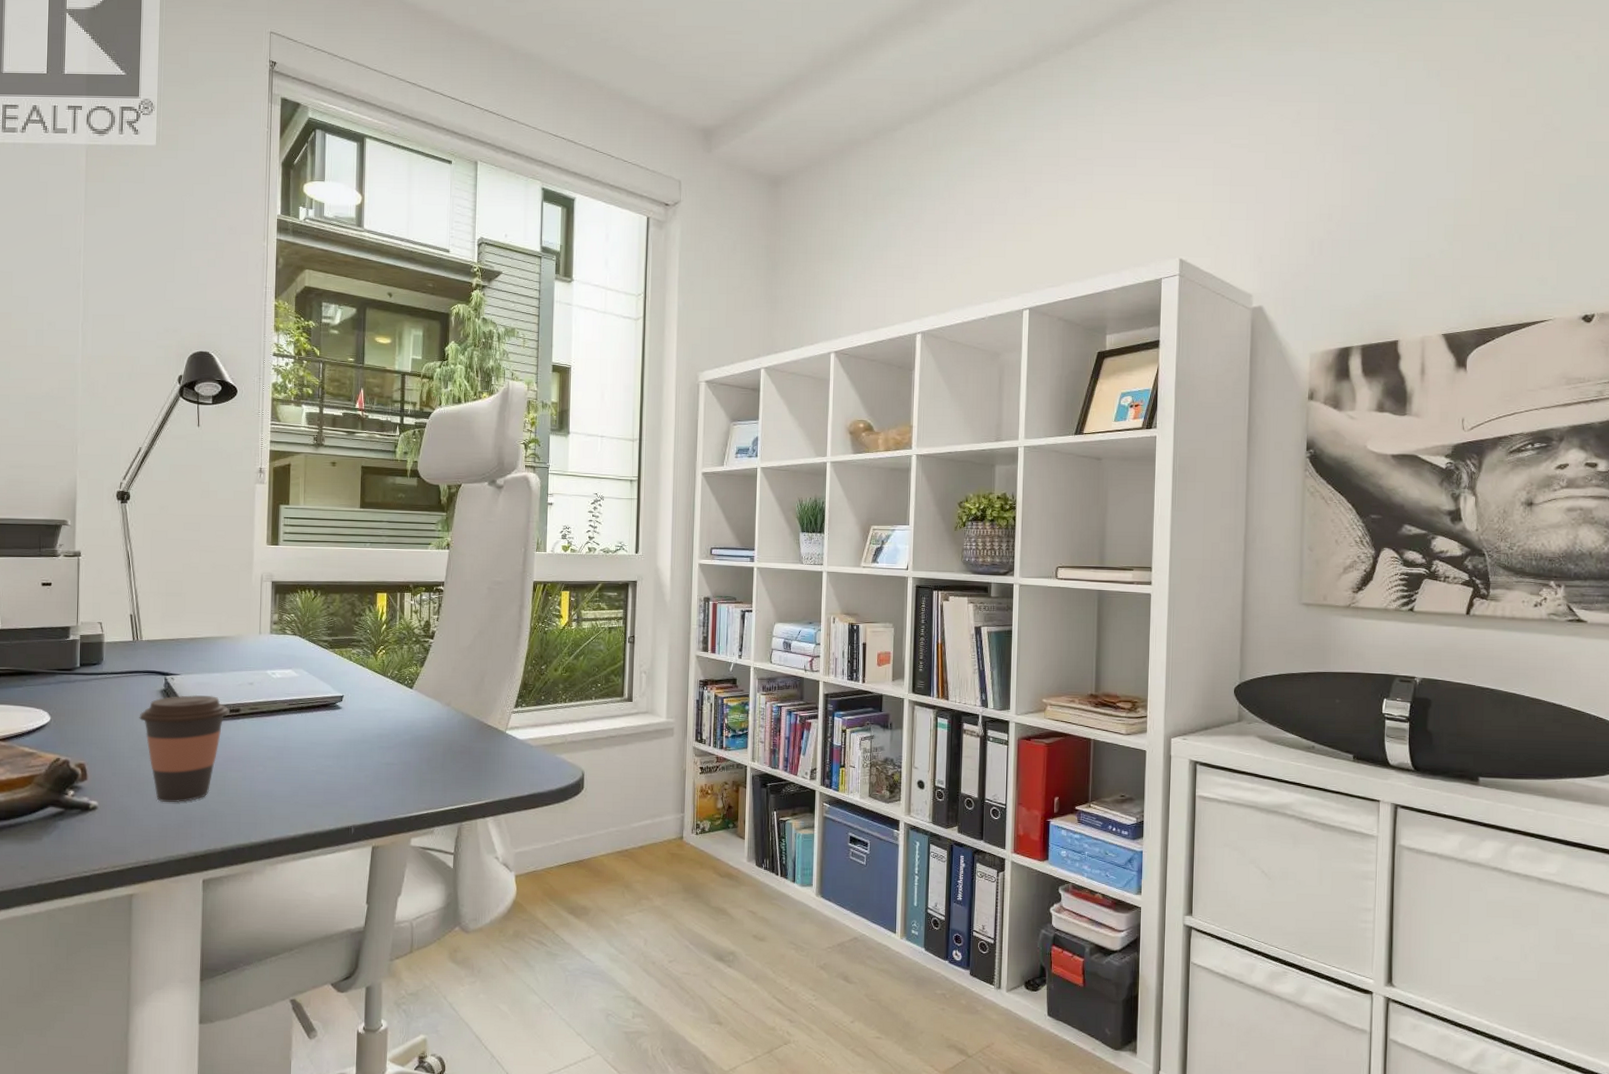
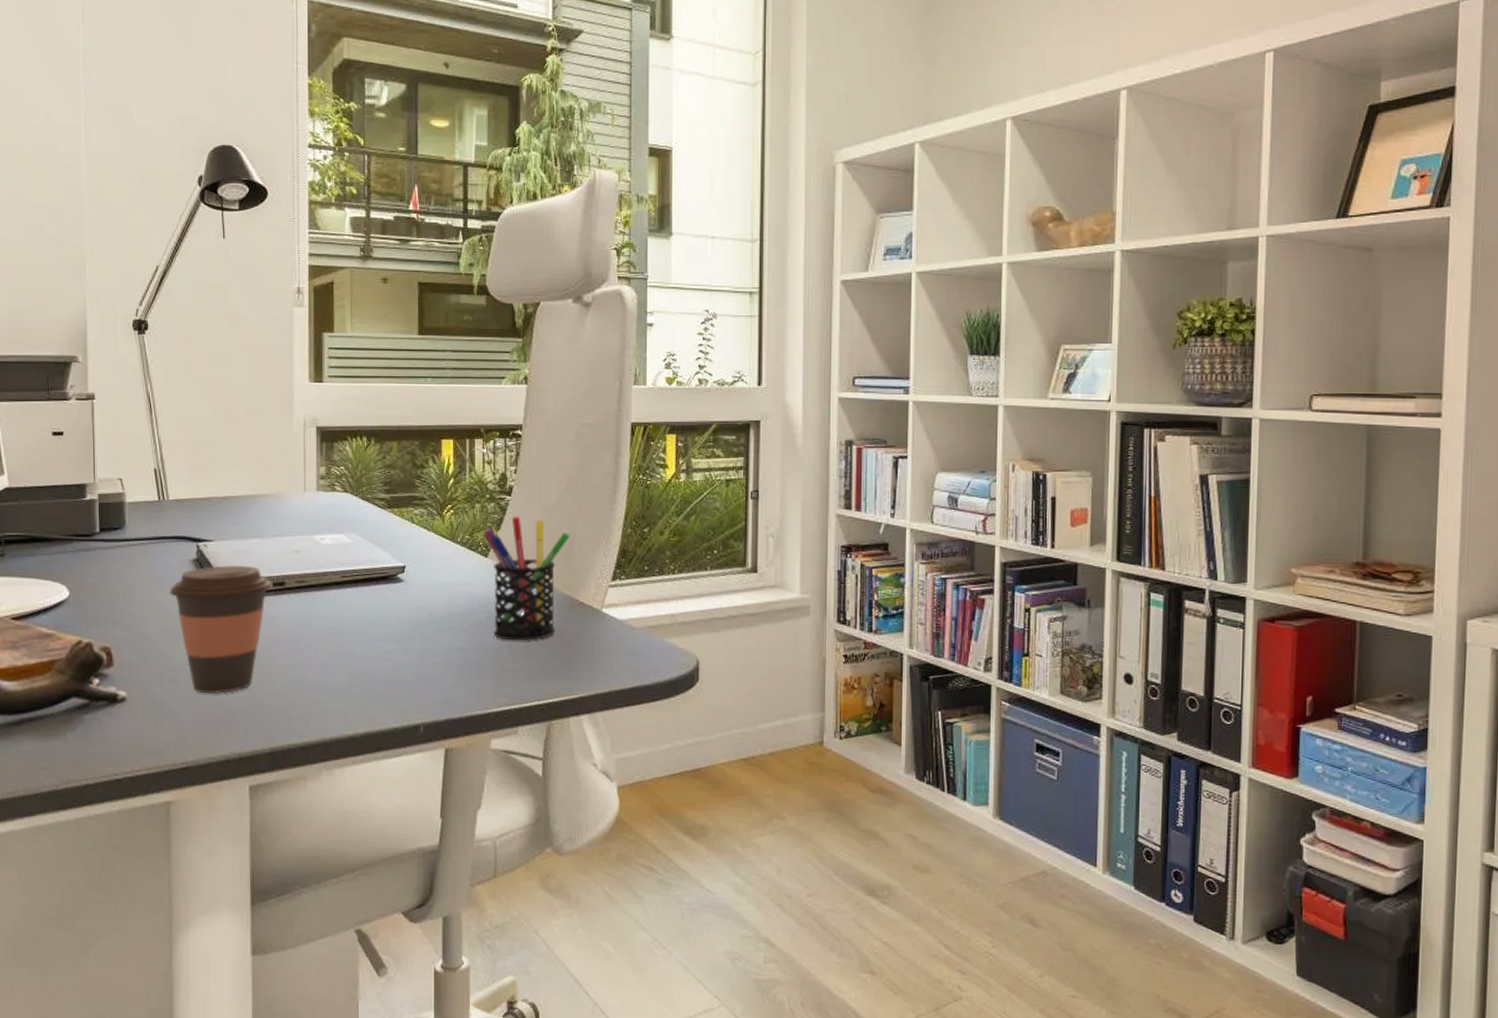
pen holder: none [409,655,481,757] -> present [483,516,570,641]

